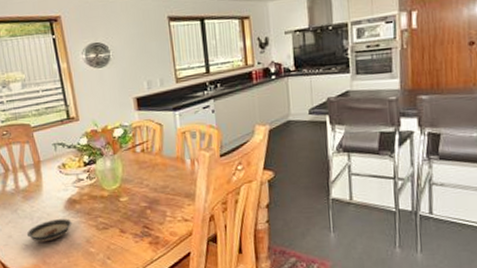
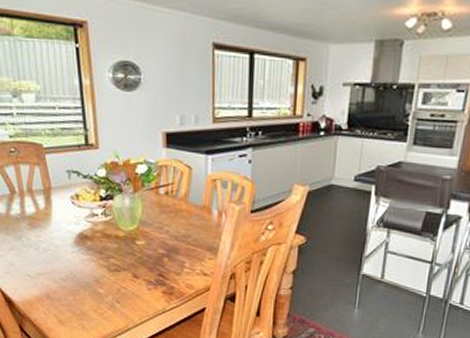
saucer: present [26,219,72,243] -> none [30,253,81,276]

